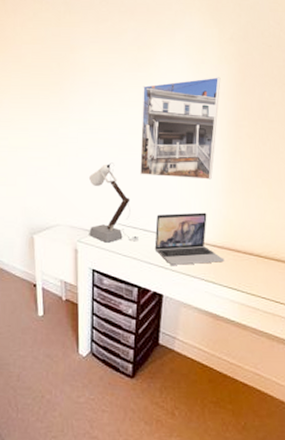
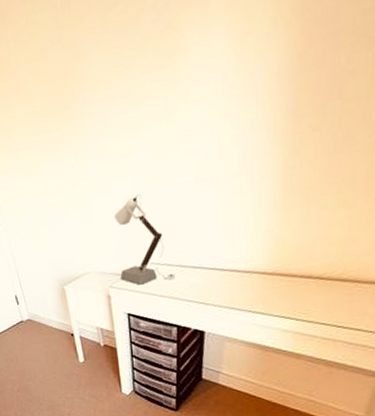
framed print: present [140,77,221,180] -> none [169,49,275,204]
laptop: present [154,212,225,265] -> none [193,236,276,300]

